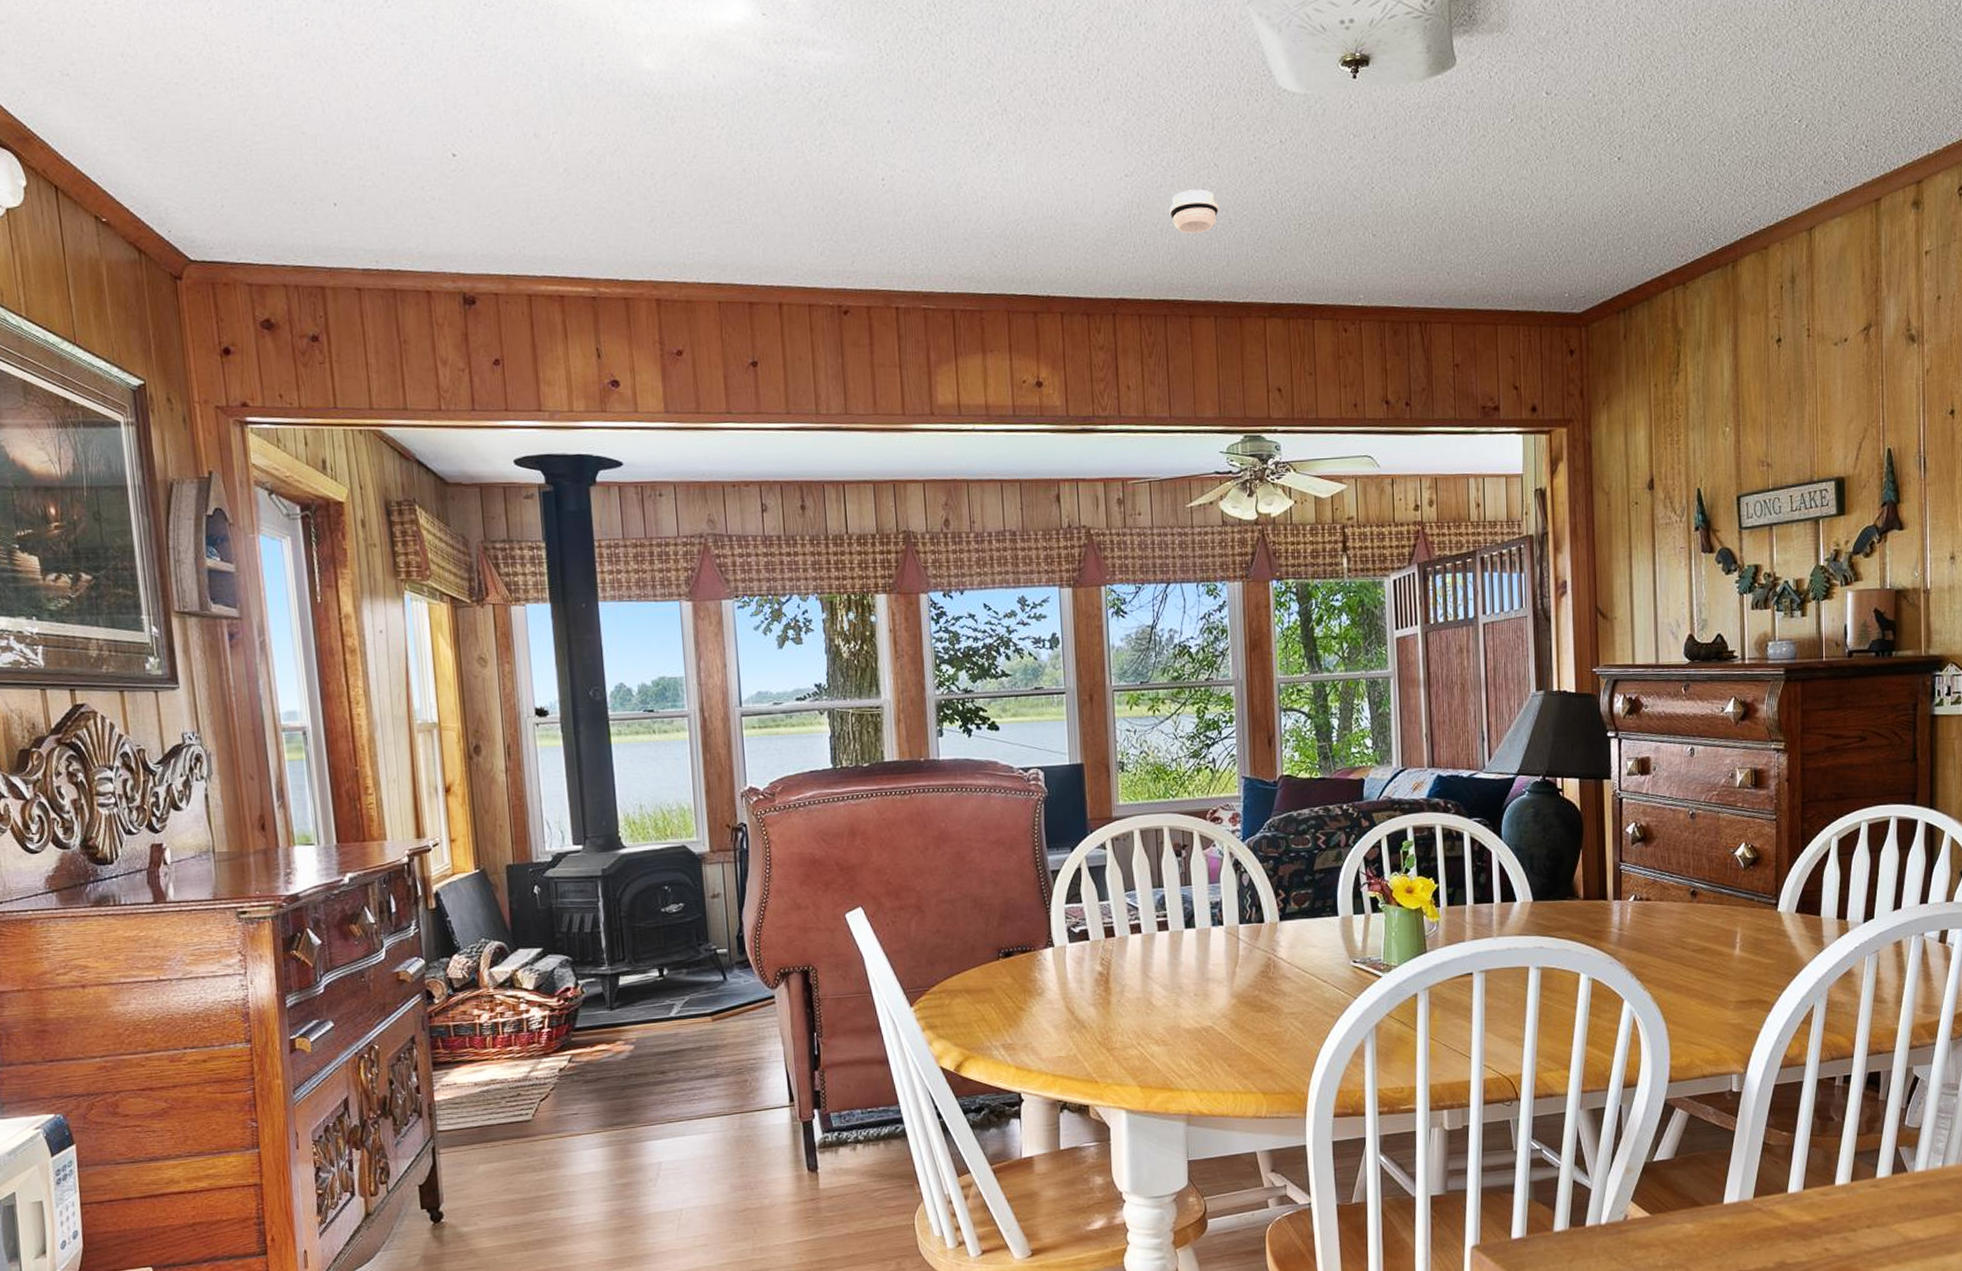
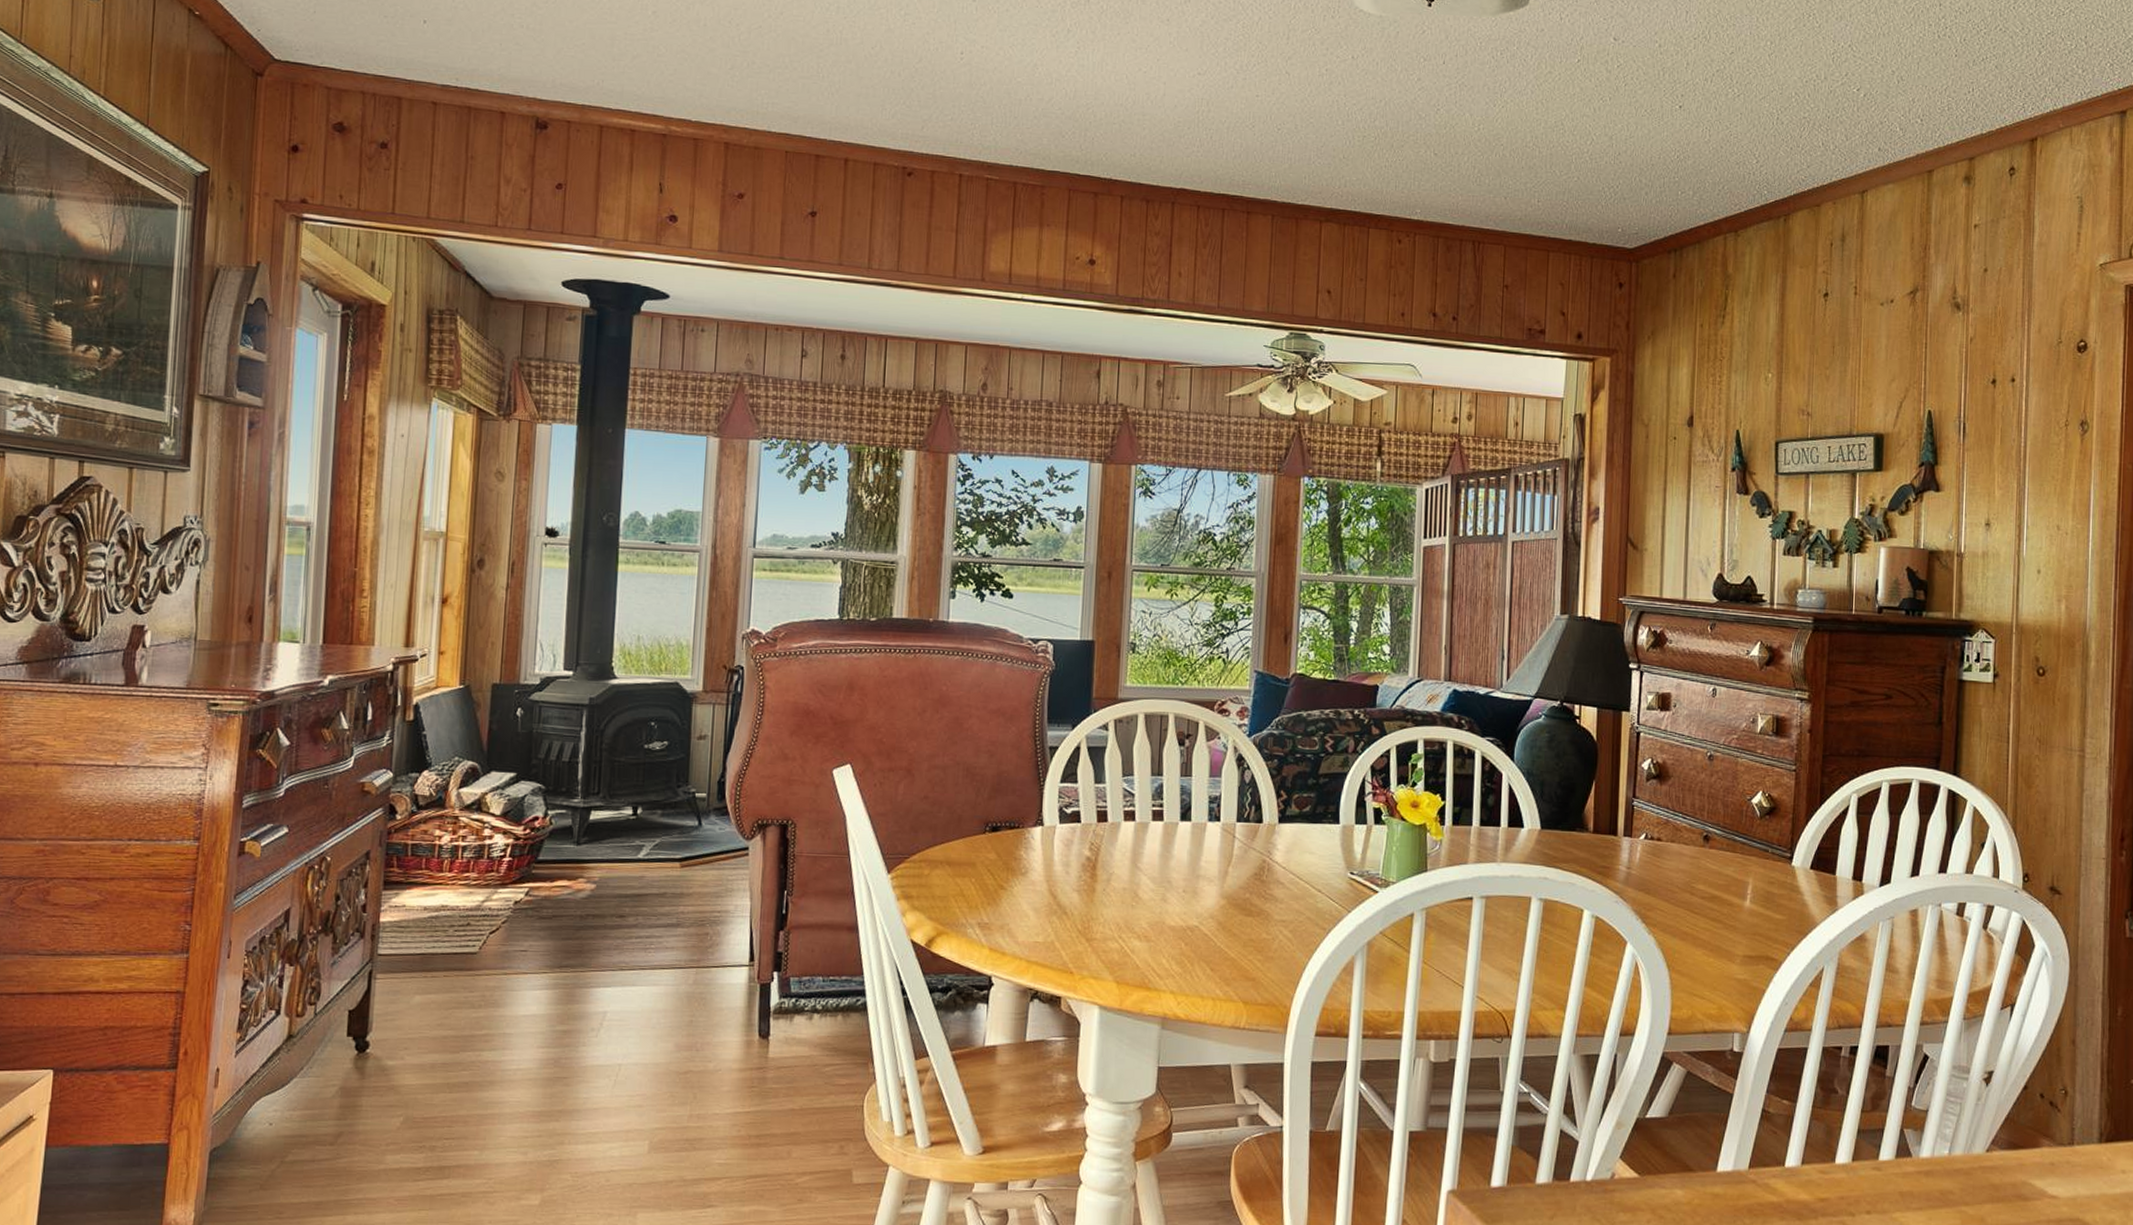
smoke detector: present [1169,189,1219,234] -> none [1237,93,1286,135]

